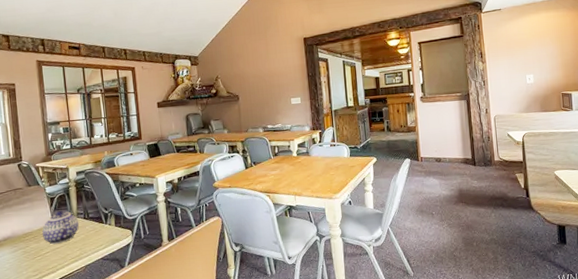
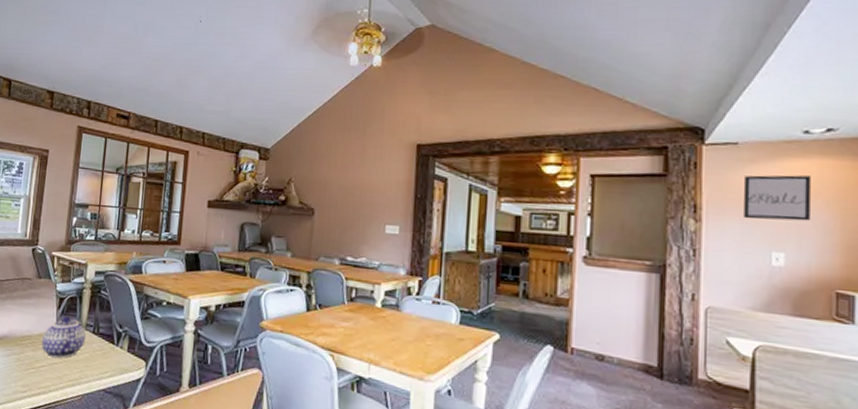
wall art: none [506,24,545,57] -> present [743,175,812,221]

